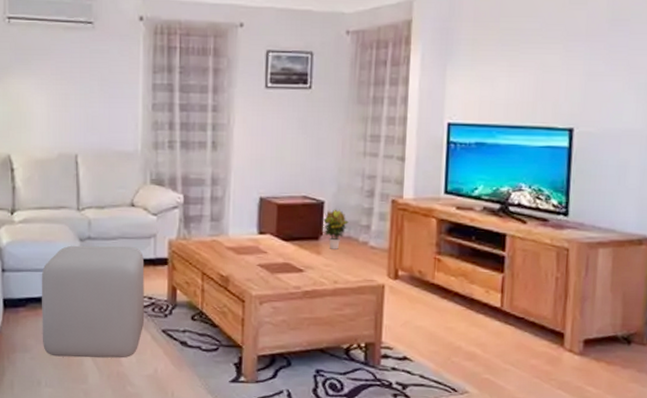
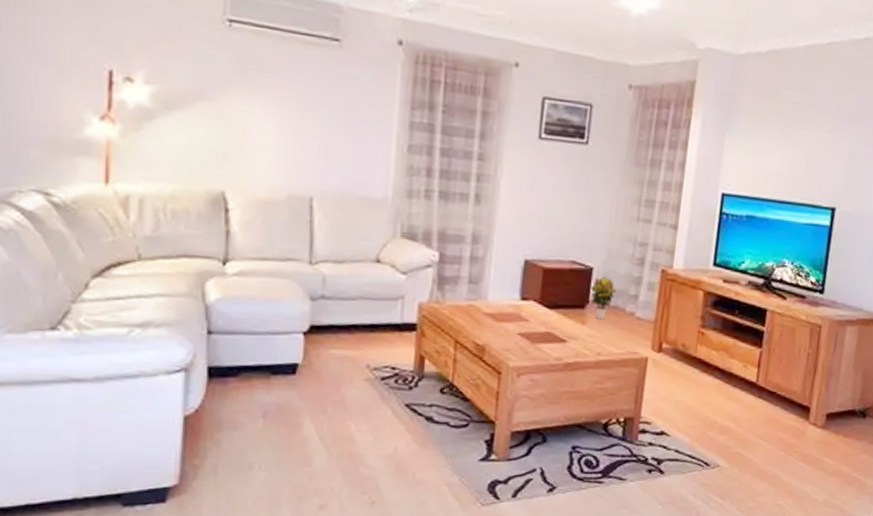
pouf: present [41,245,145,358] -> none [257,305,389,436]

